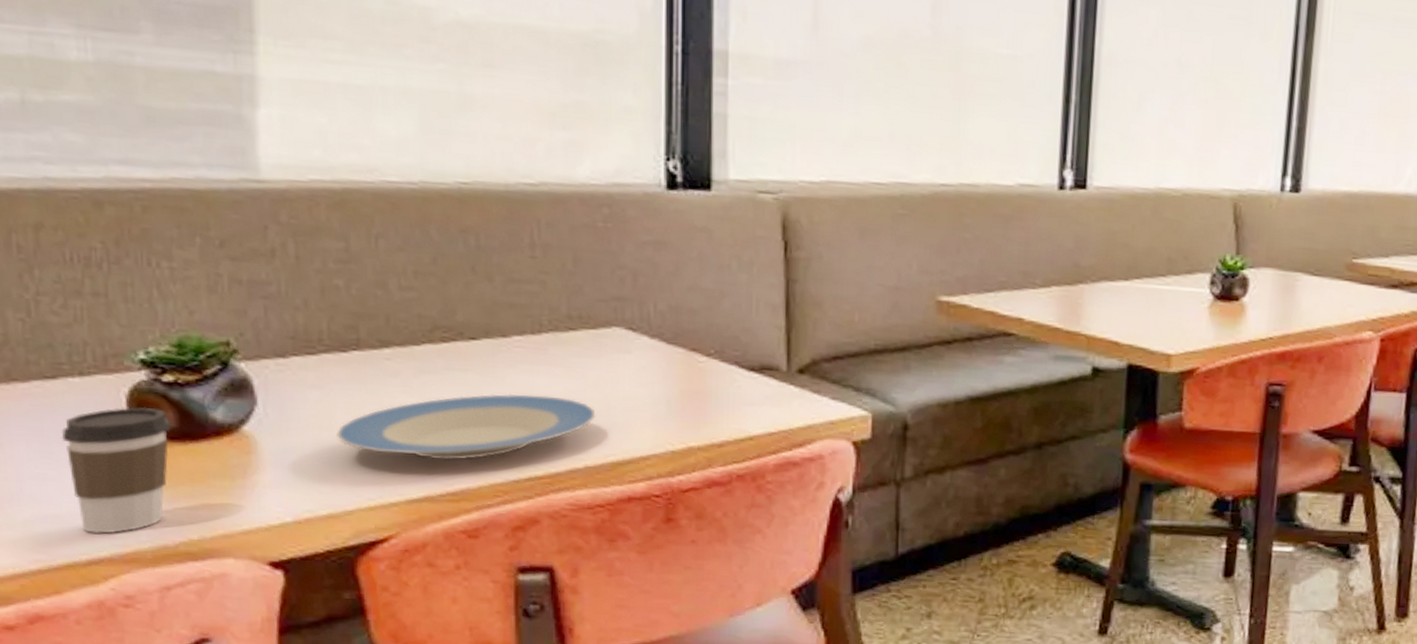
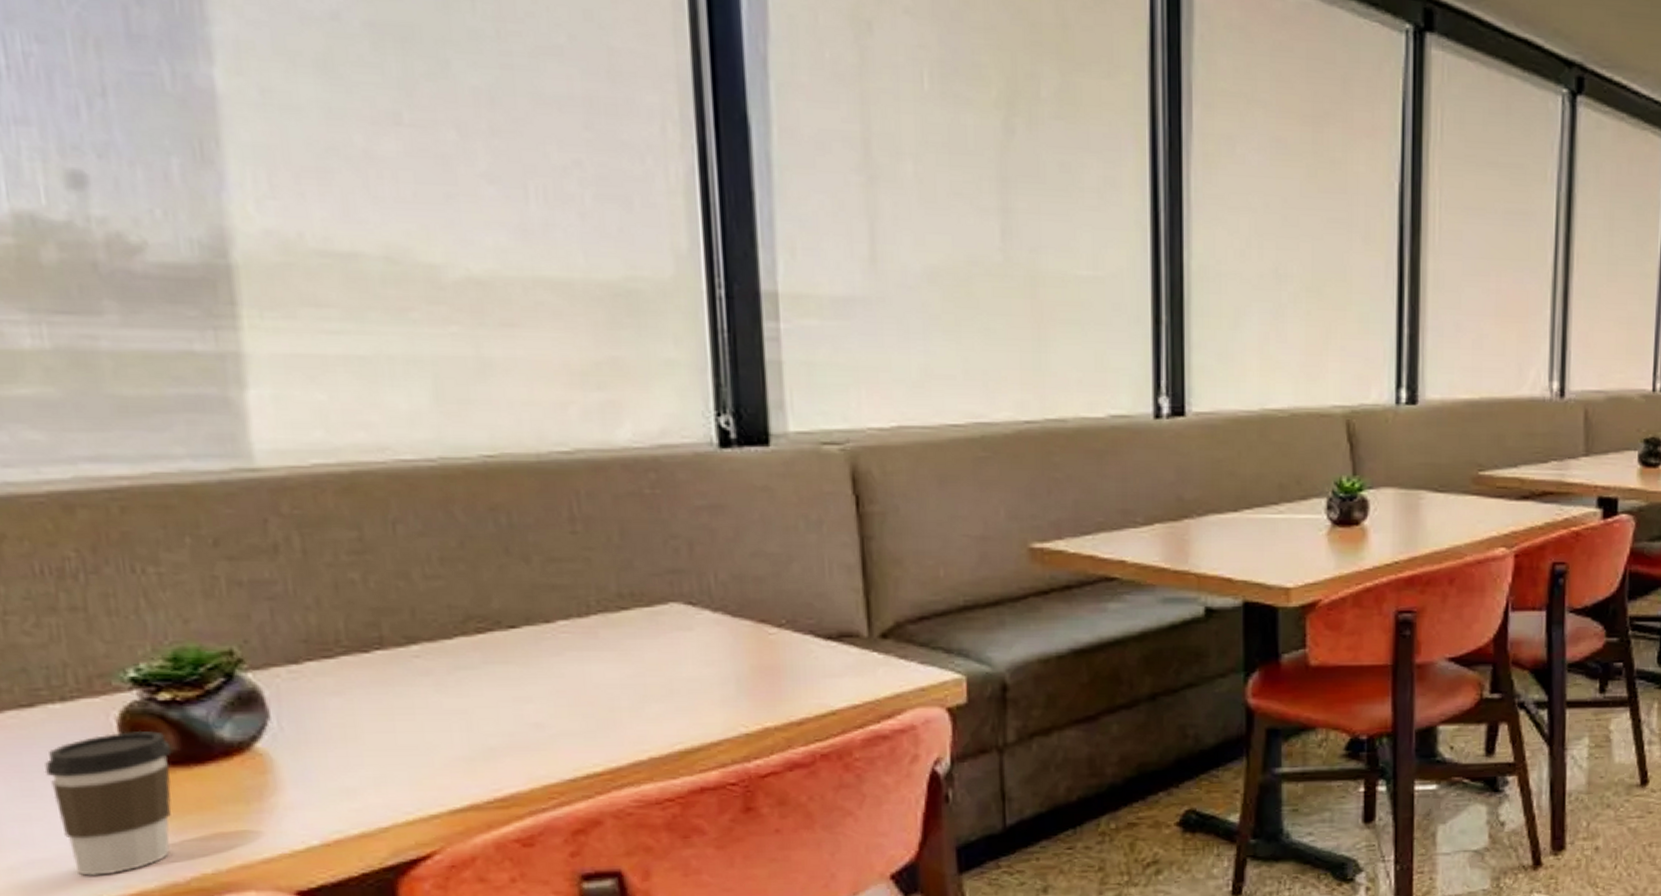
plate: present [335,393,596,461] -> none [362,683,658,764]

